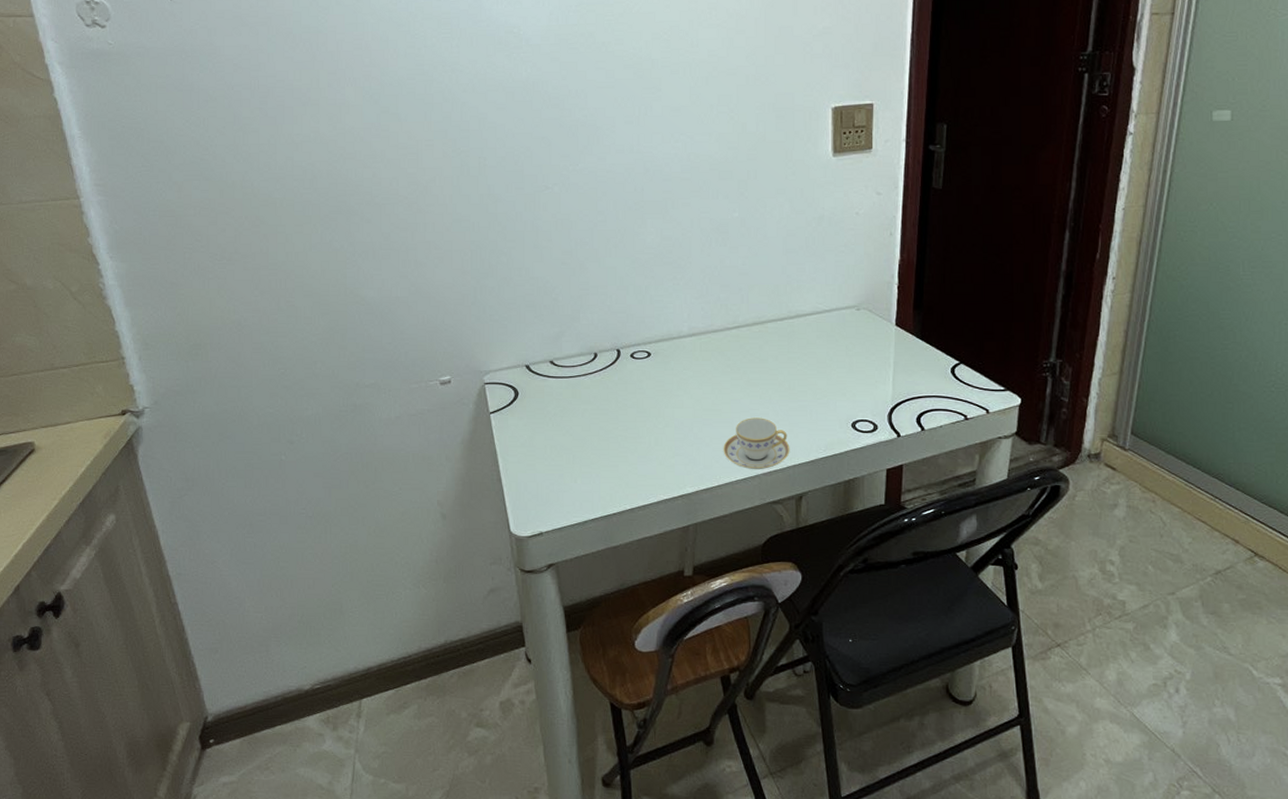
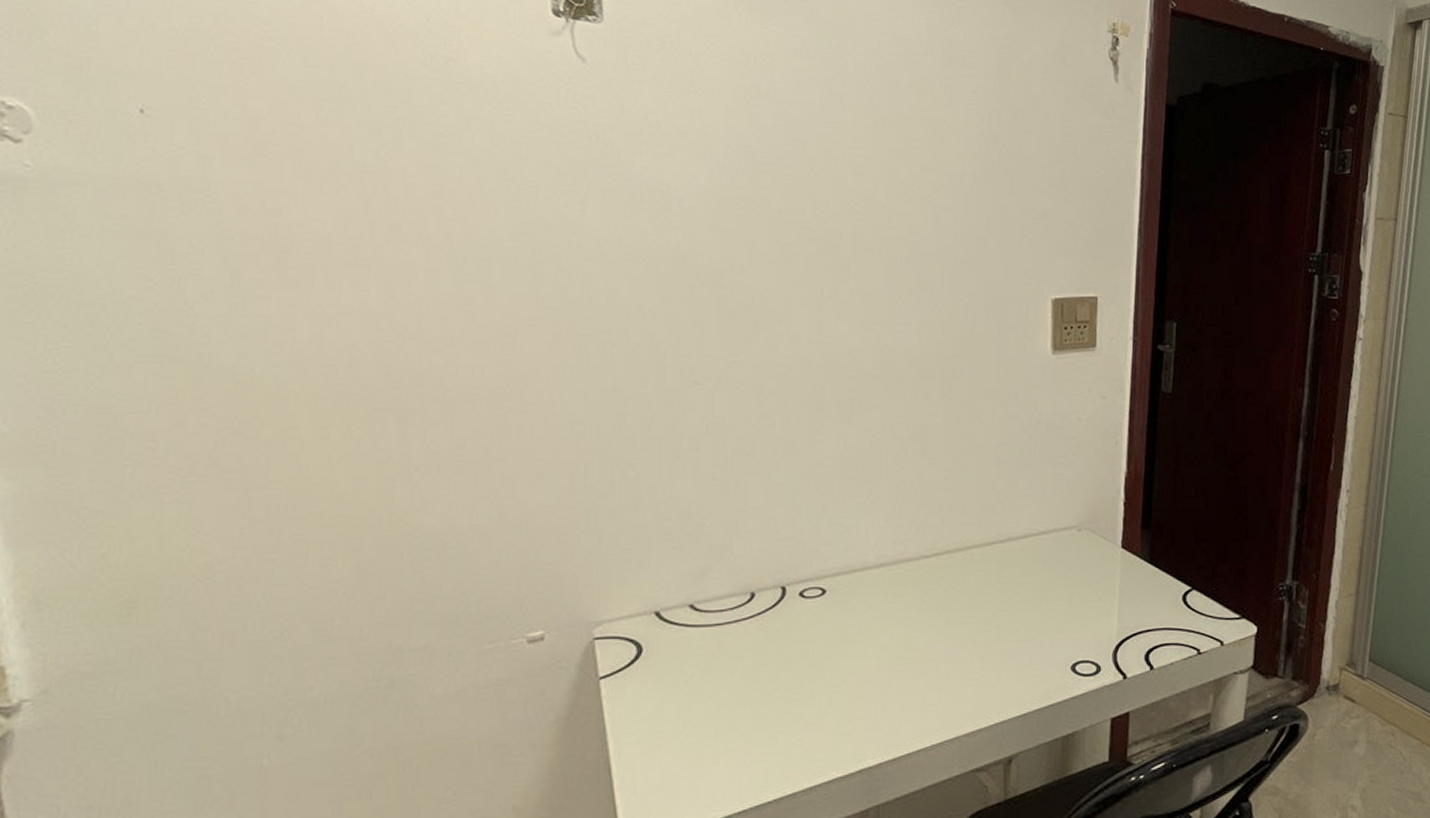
teacup: present [723,417,790,469] -> none [915,664,998,730]

